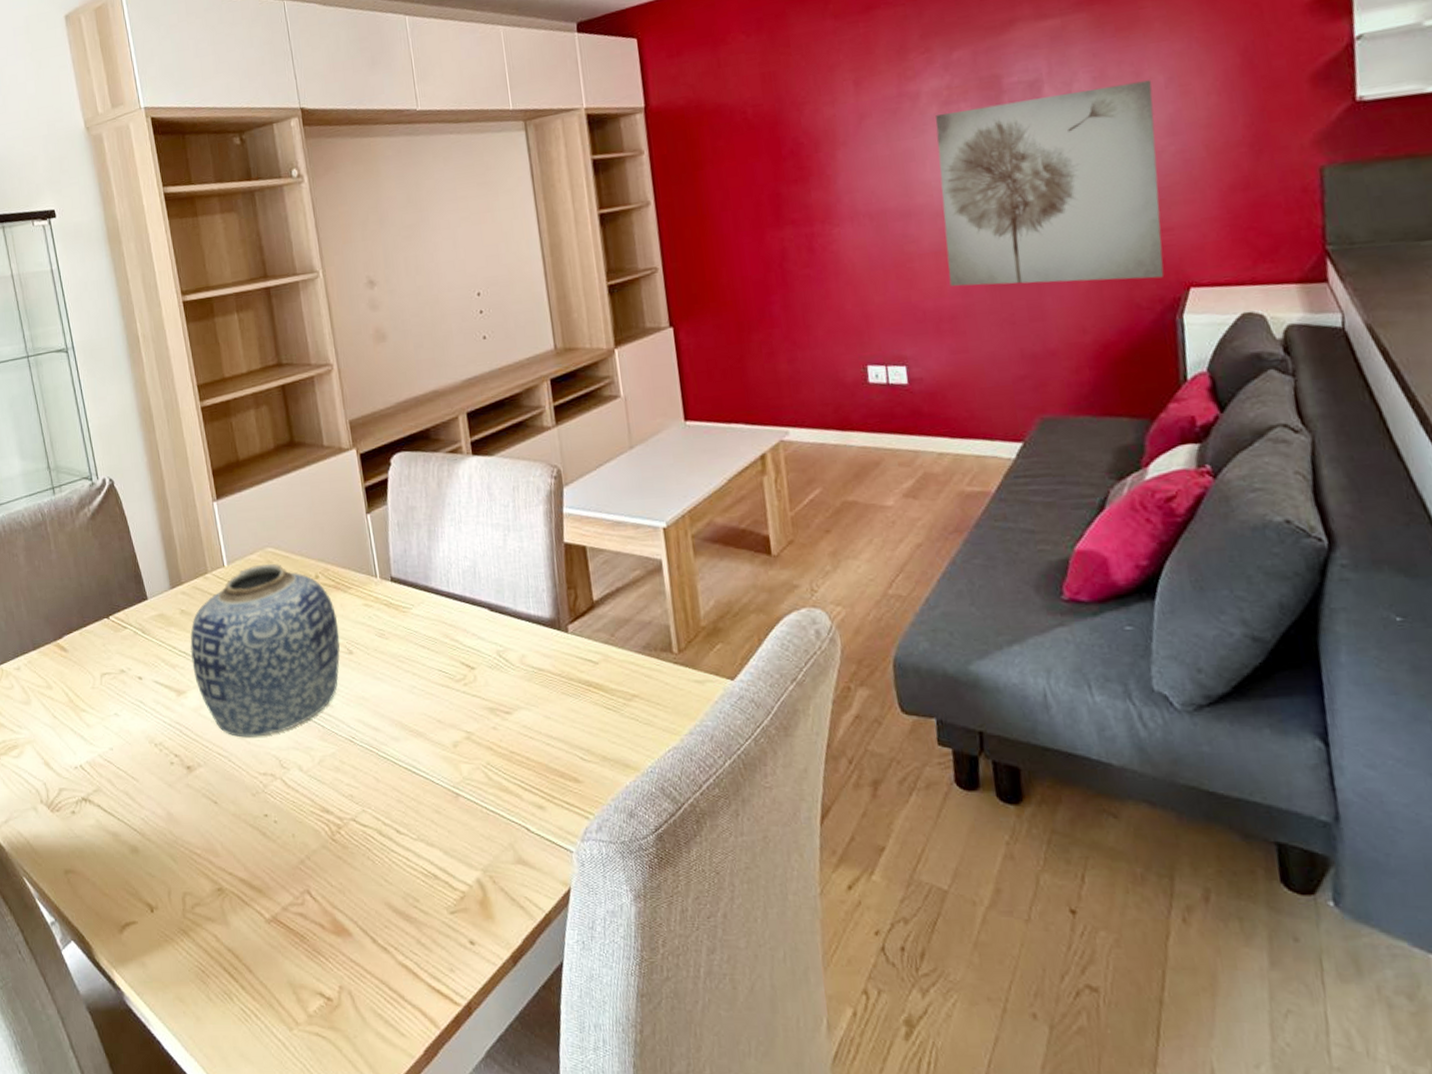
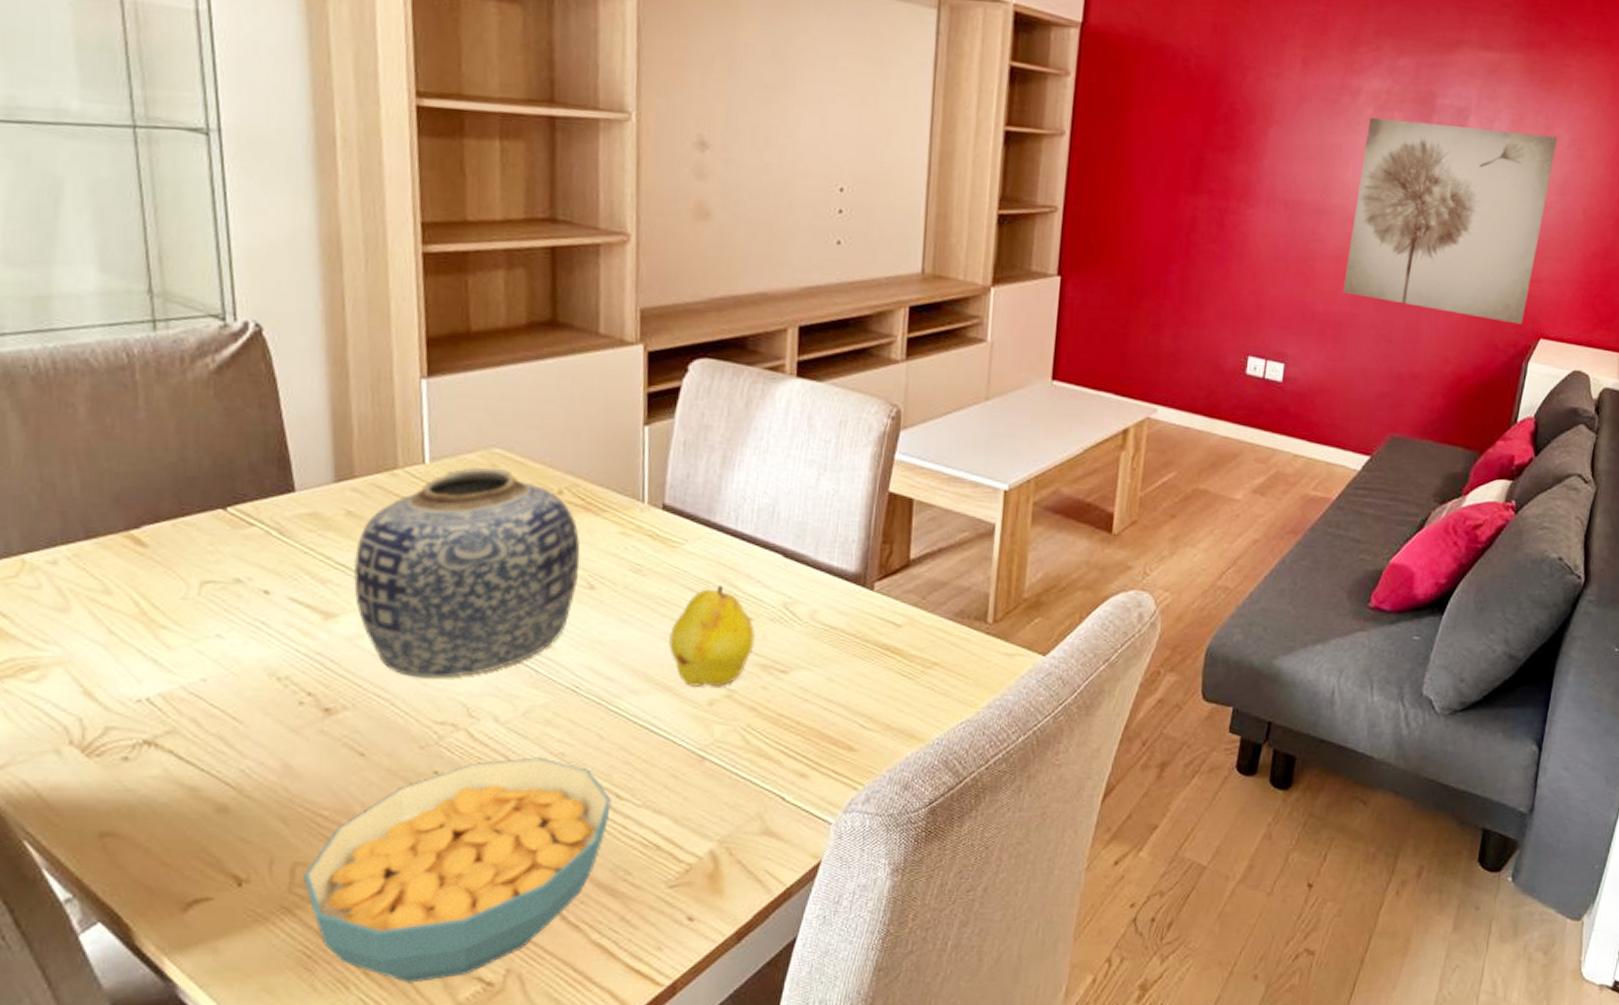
cereal bowl: none [191,799,394,997] -> present [304,757,611,983]
fruit: none [414,640,480,731] -> present [669,584,755,687]

